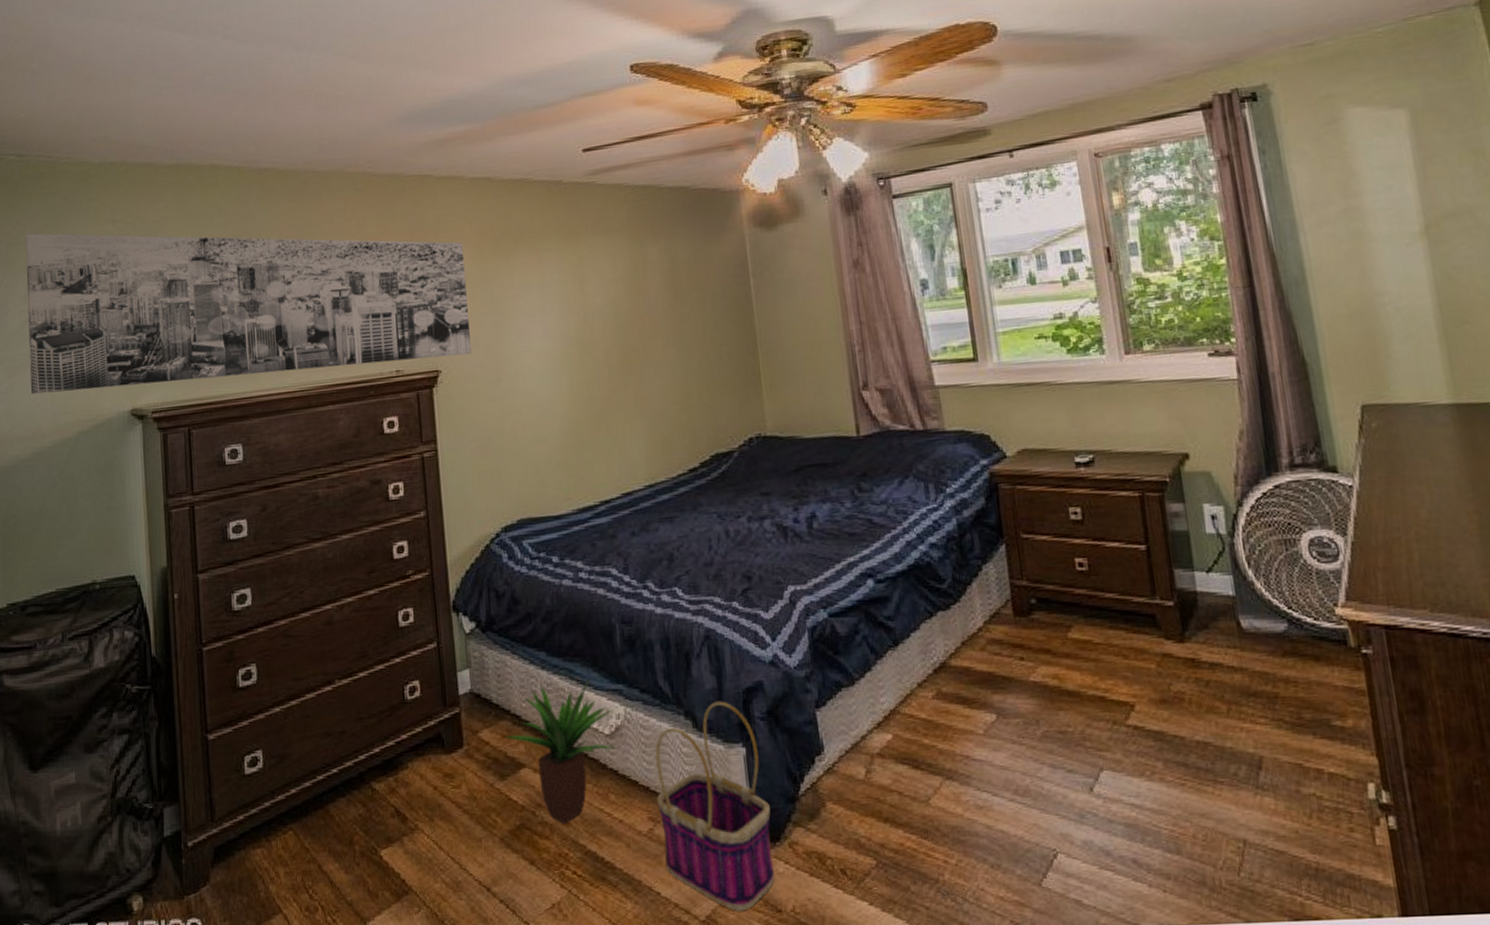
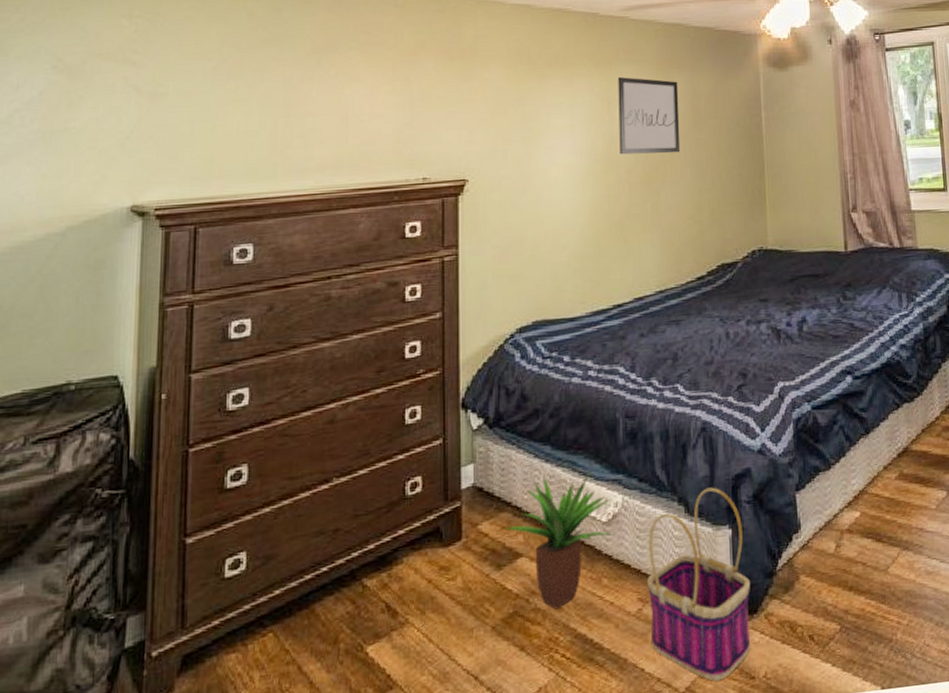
wall art: present [25,233,471,395] -> none [13,22,500,187]
wall art: none [588,249,662,336] -> present [618,77,681,155]

